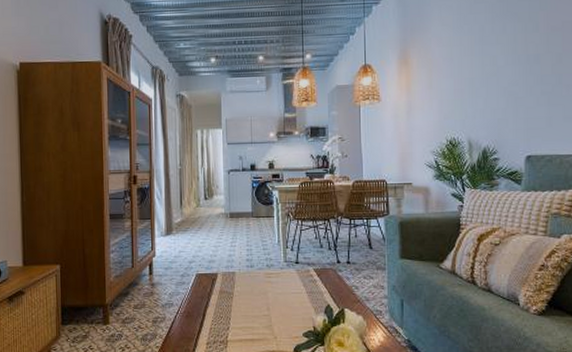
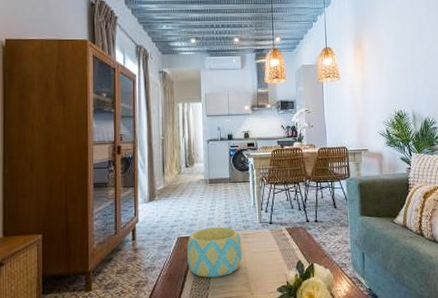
bowl: none [205,264,265,318] -> present [186,227,242,278]

